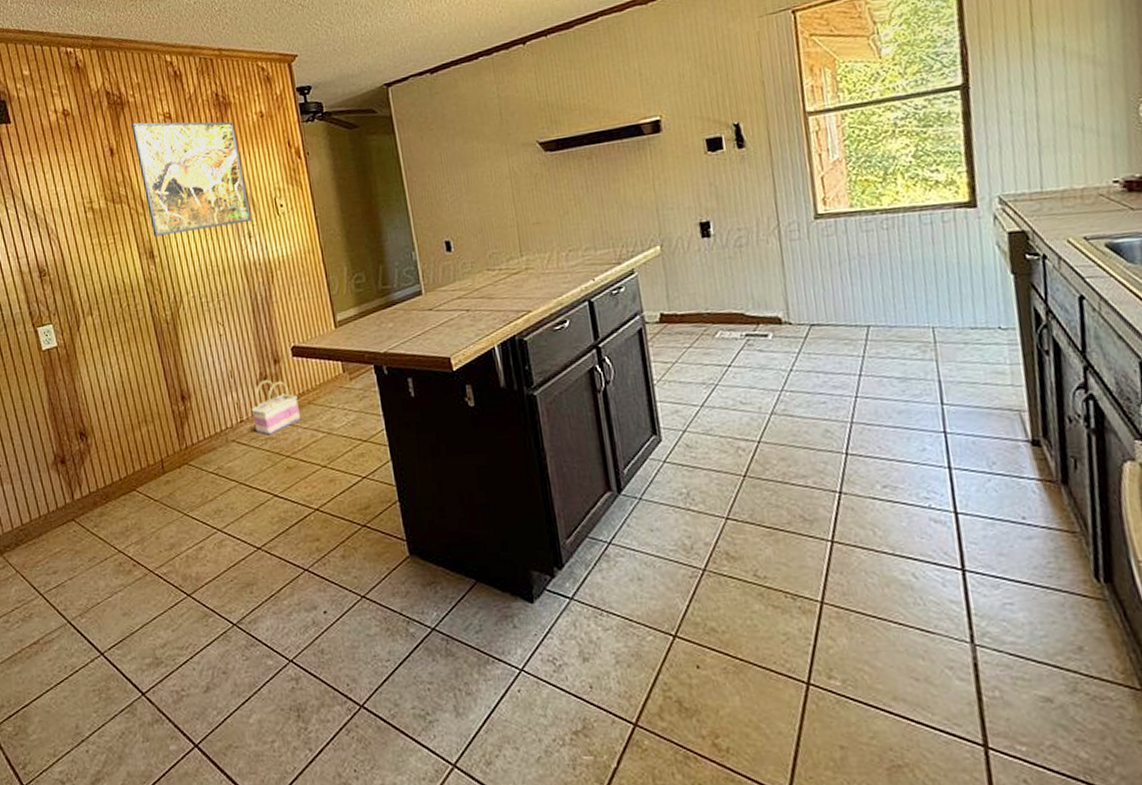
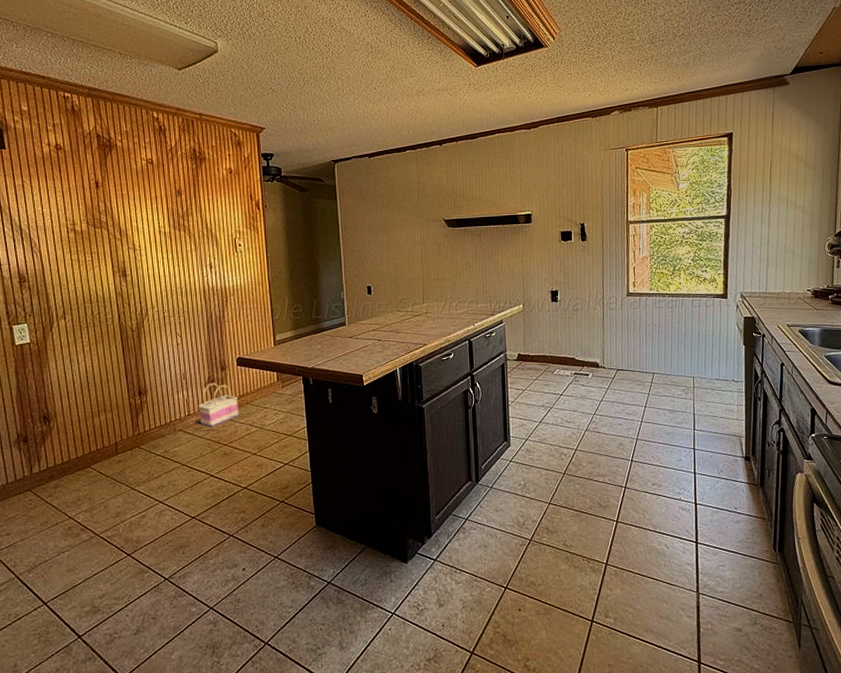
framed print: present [131,121,252,237] -> none [117,163,214,259]

